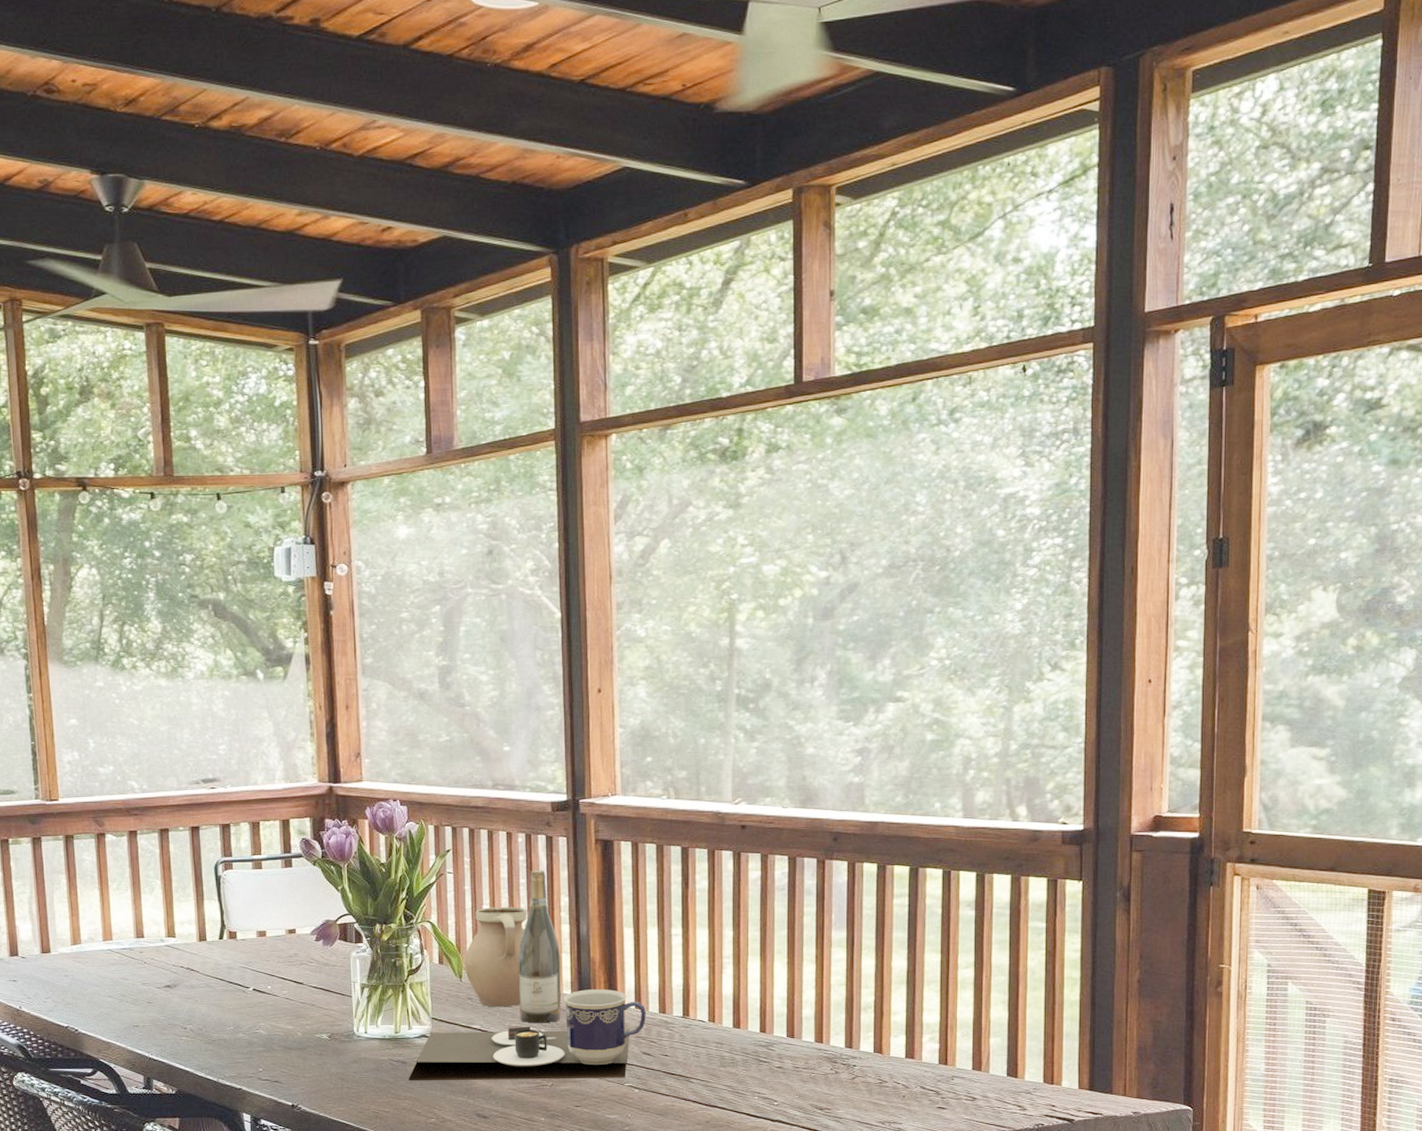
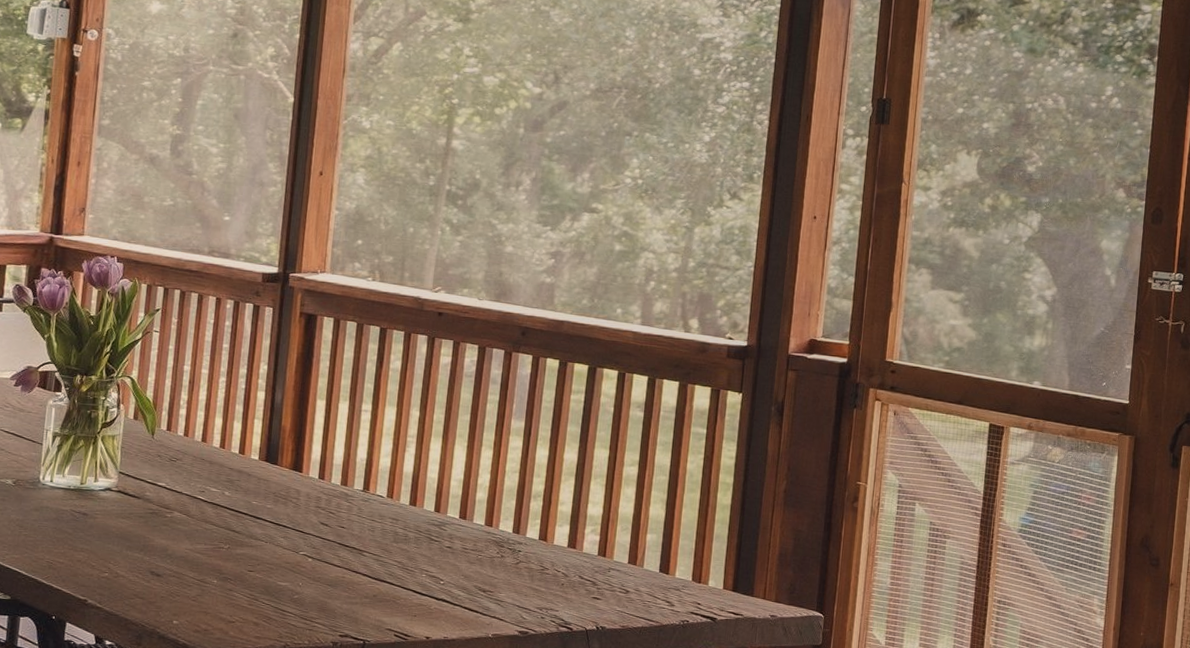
place setting: present [408,1026,630,1081] -> none [87,486,310,547]
pitcher: present [464,906,527,1007] -> none [158,368,226,467]
wine bottle: present [517,871,562,1022] -> none [205,337,254,486]
cup: present [563,989,646,1066] -> none [248,456,328,532]

